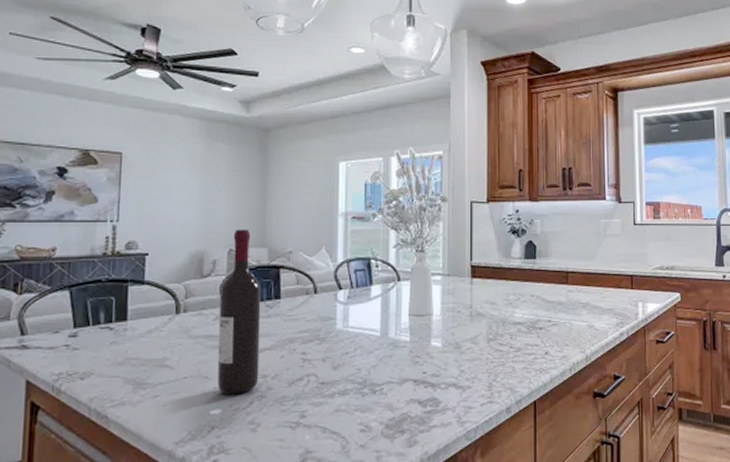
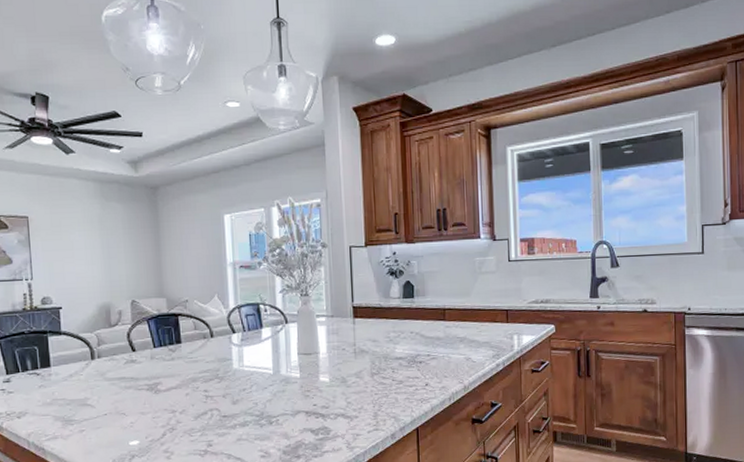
wine bottle: present [217,229,262,395] -> none [127,281,169,428]

